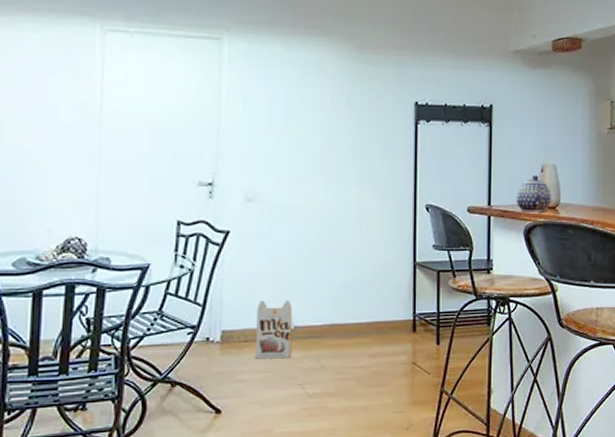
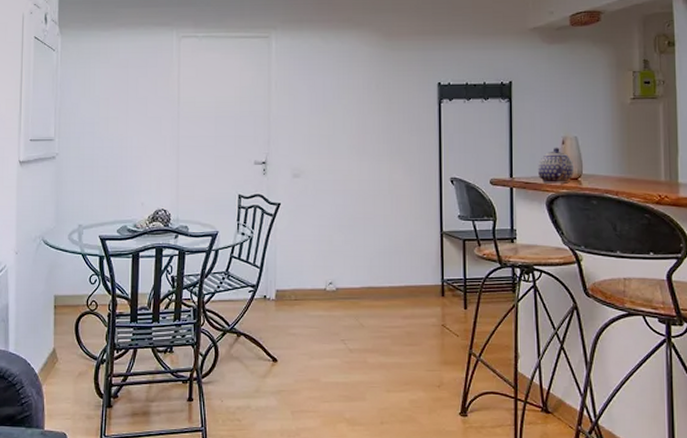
shopping bag: present [256,300,293,359] -> none [304,264,335,316]

